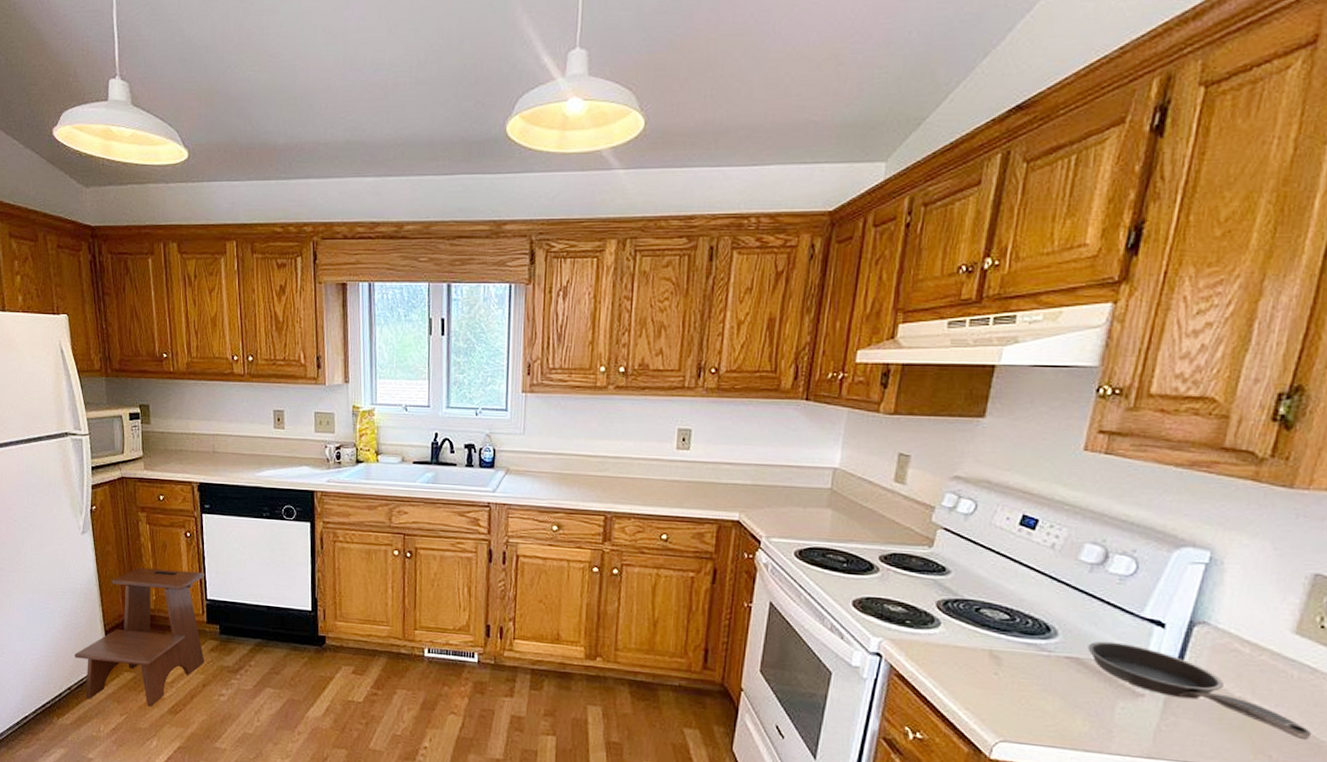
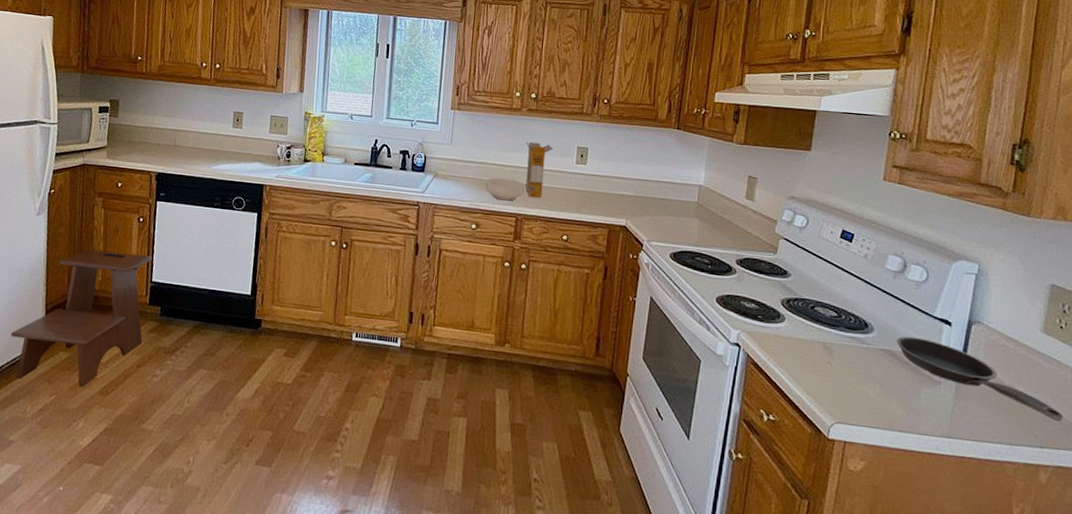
bowl: none [565,470,616,497] -> present [484,177,526,201]
cereal box: none [614,425,648,492] -> present [525,141,553,198]

